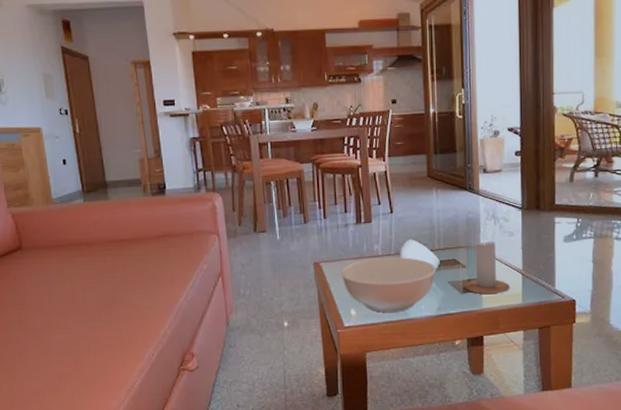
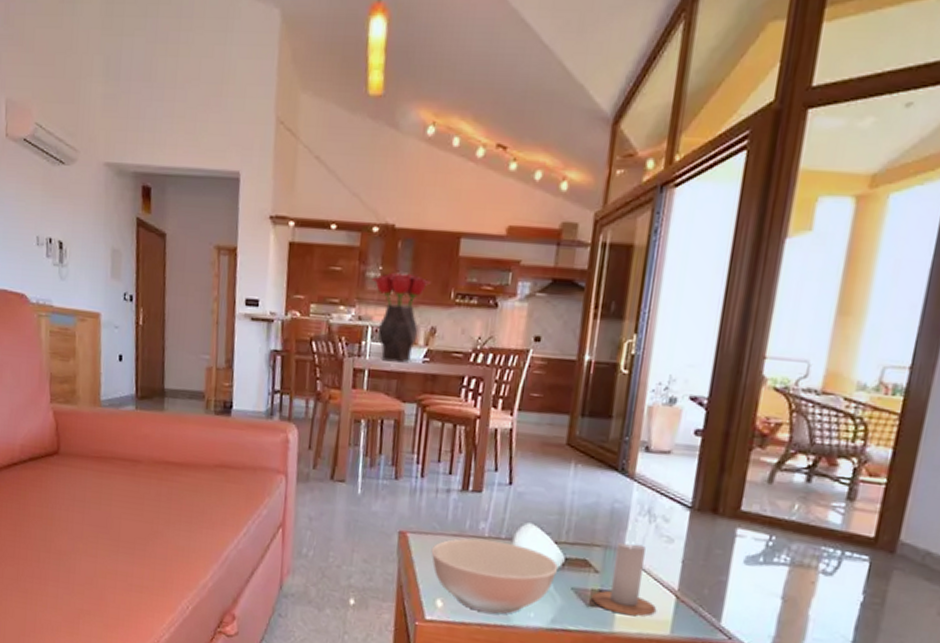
bouquet: none [262,64,309,134] -> present [372,272,432,363]

